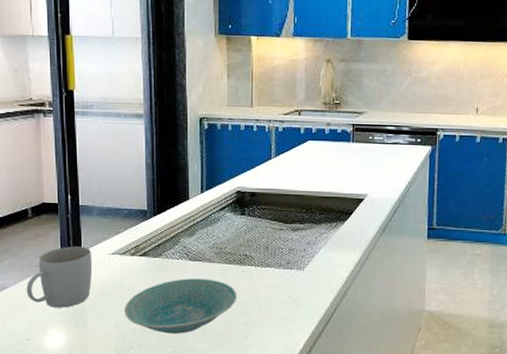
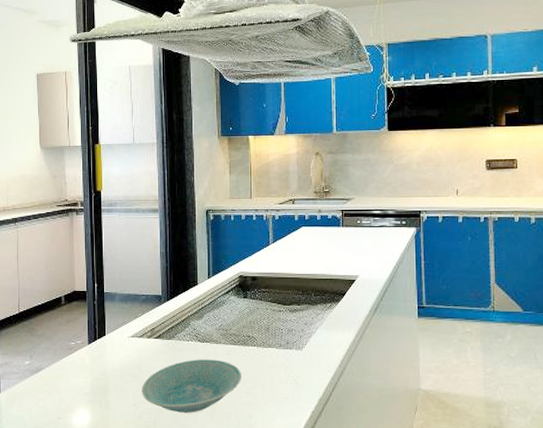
mug: present [26,246,93,308] -> none [58,330,115,388]

